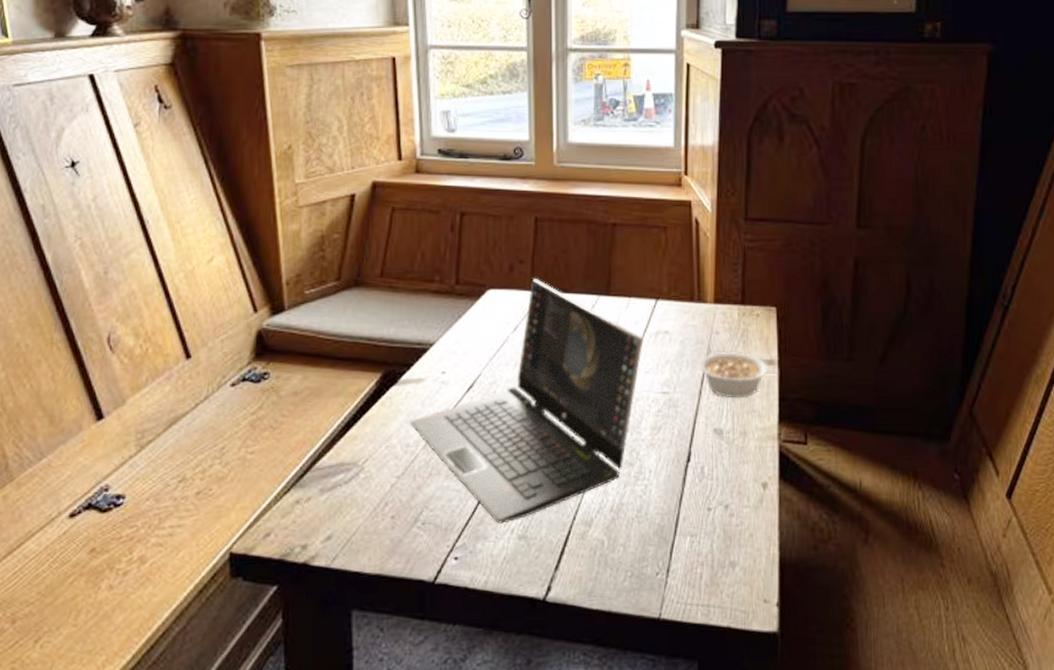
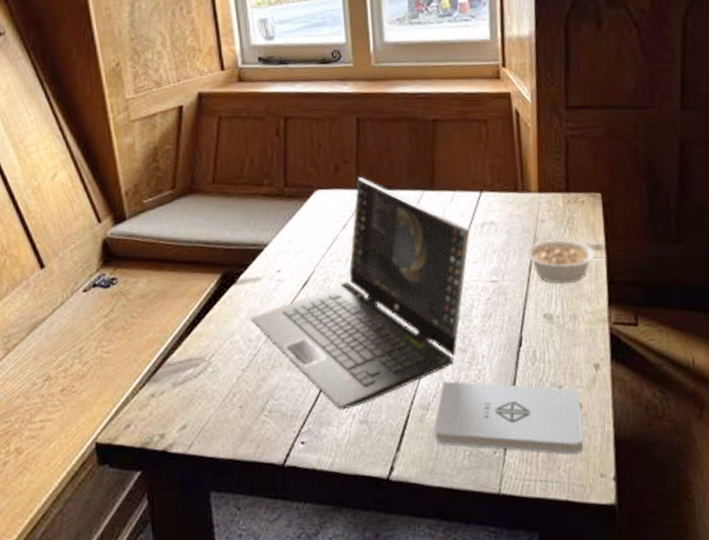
notepad: none [596,496,748,578] -> present [434,381,584,454]

